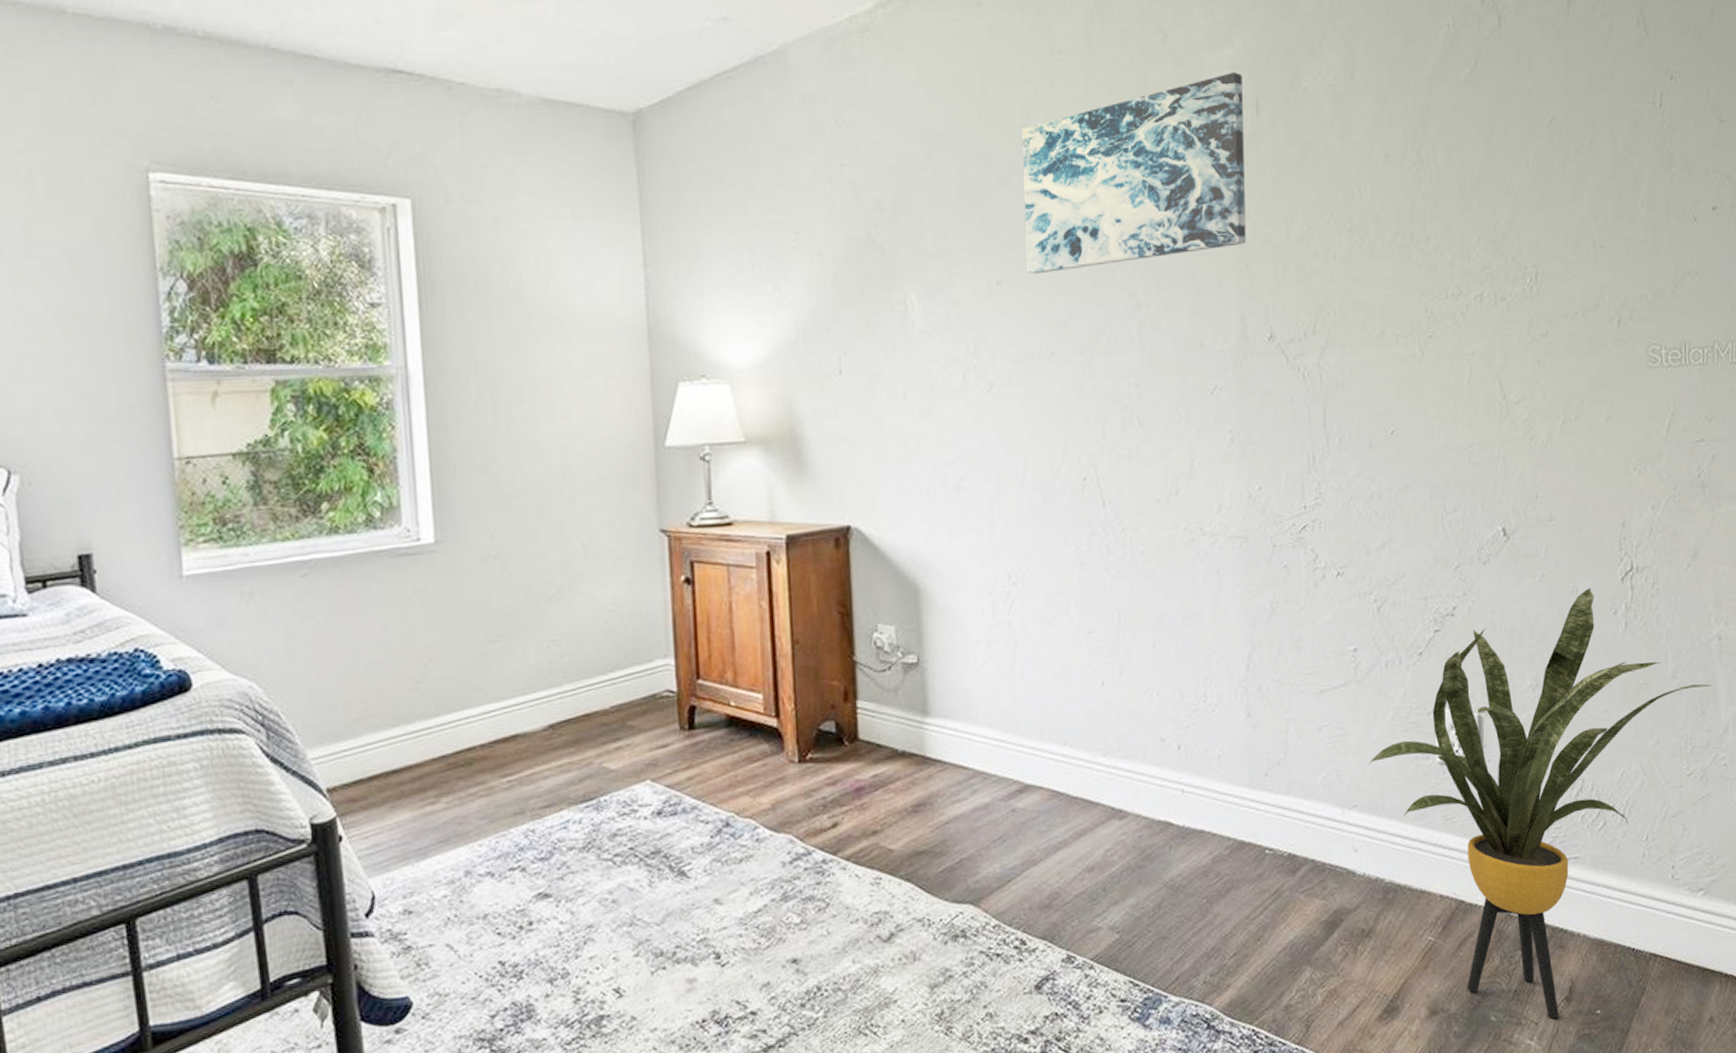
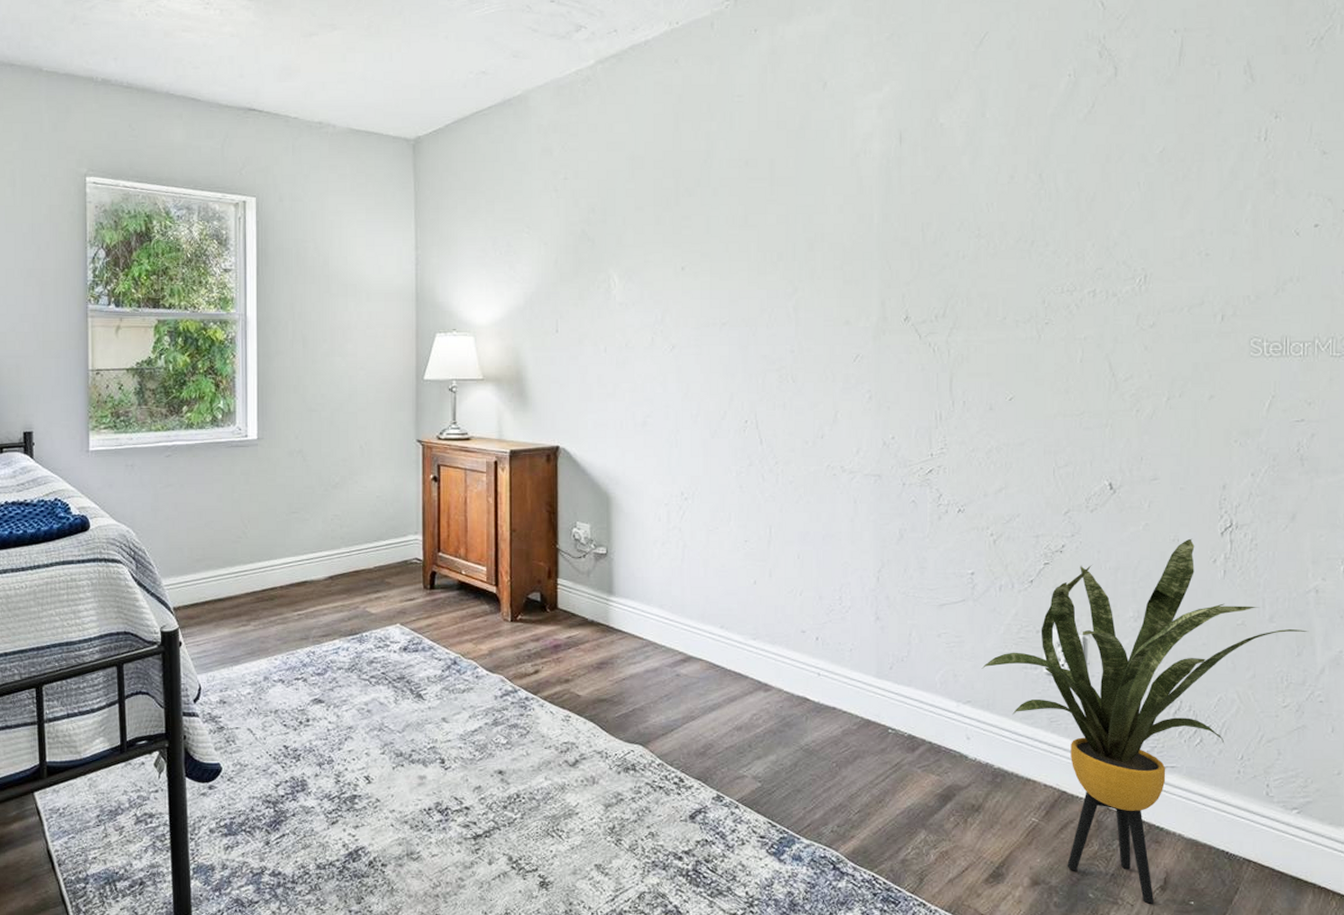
wall art: present [1021,73,1246,274] -> none [705,112,888,263]

